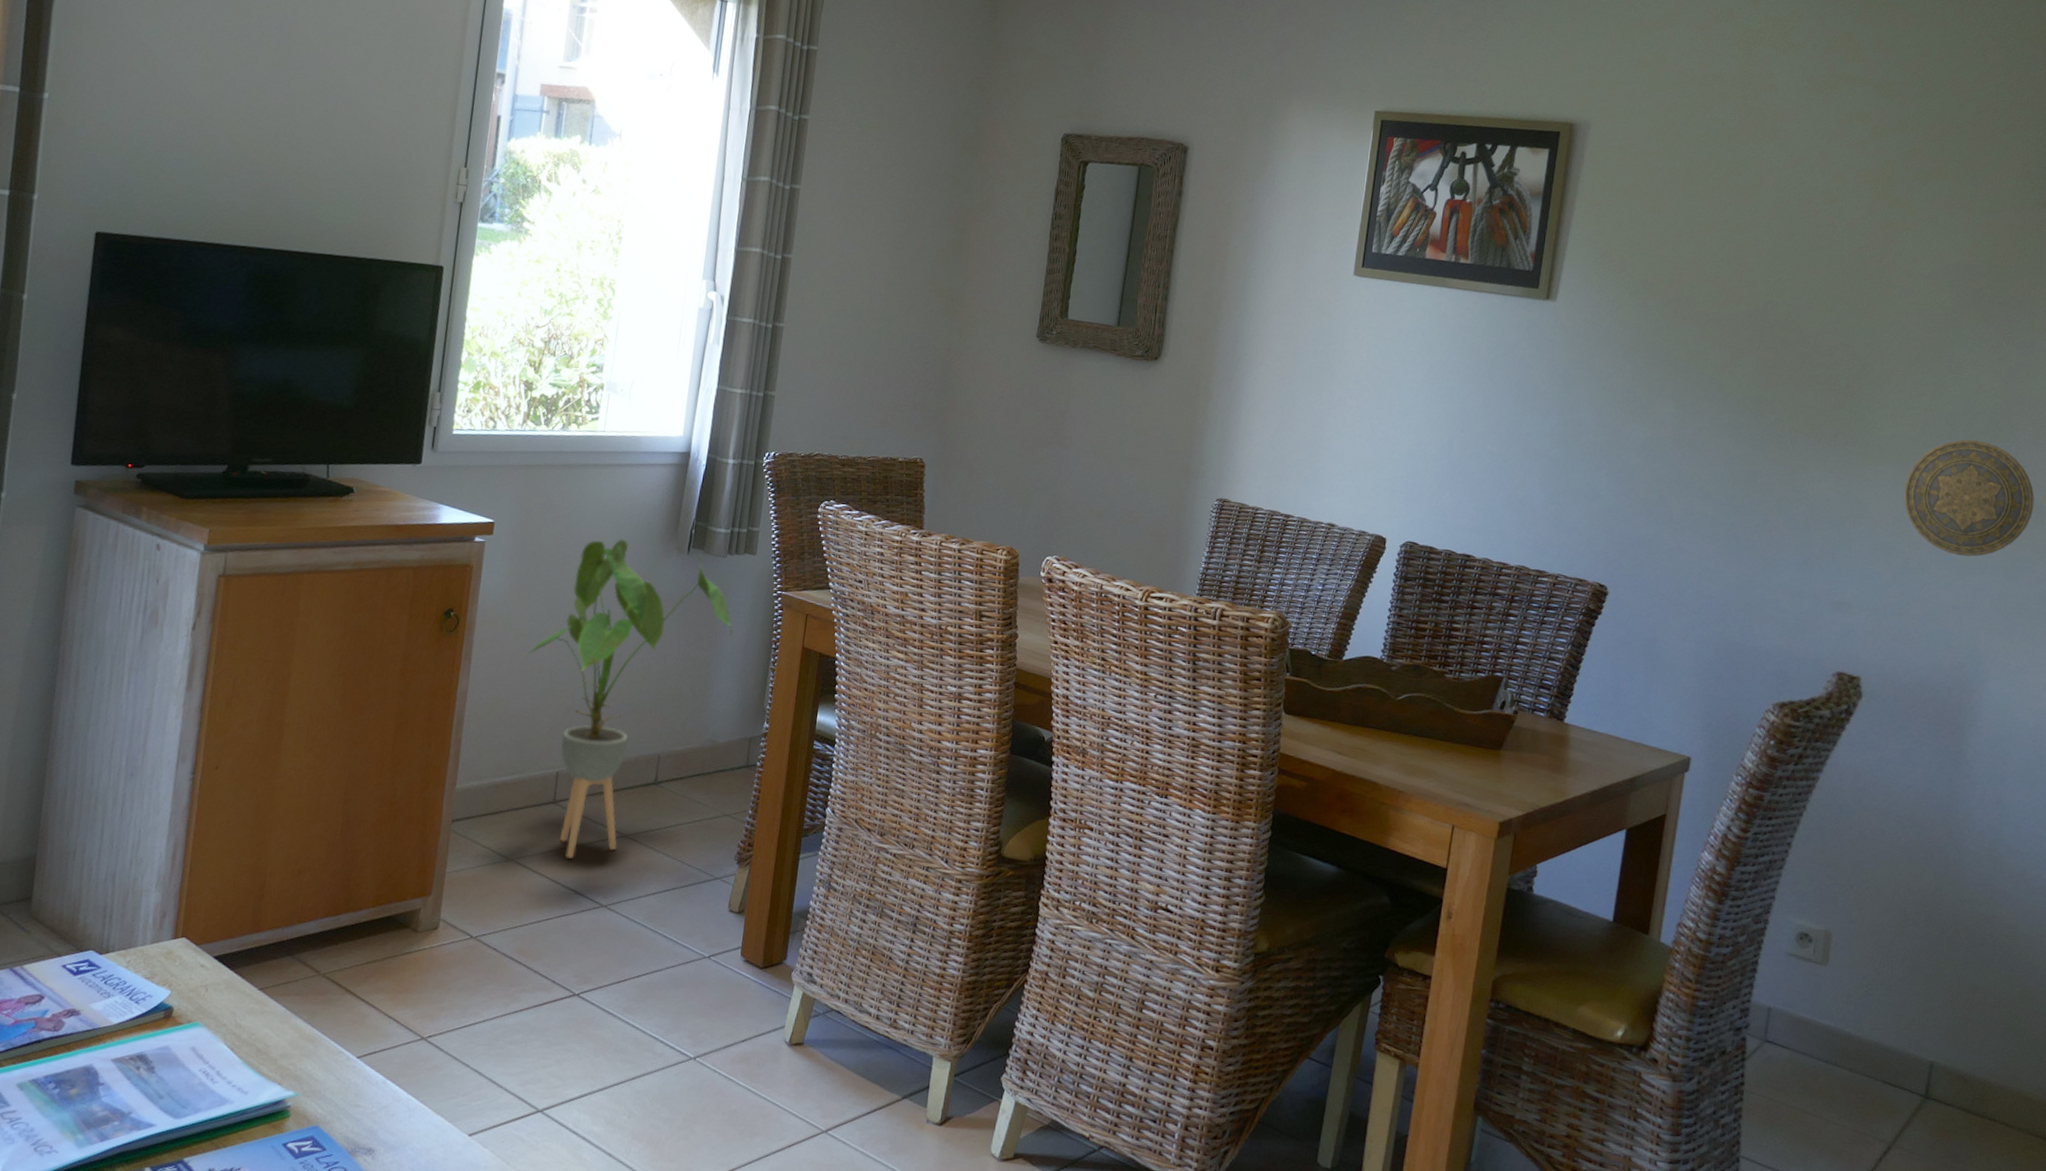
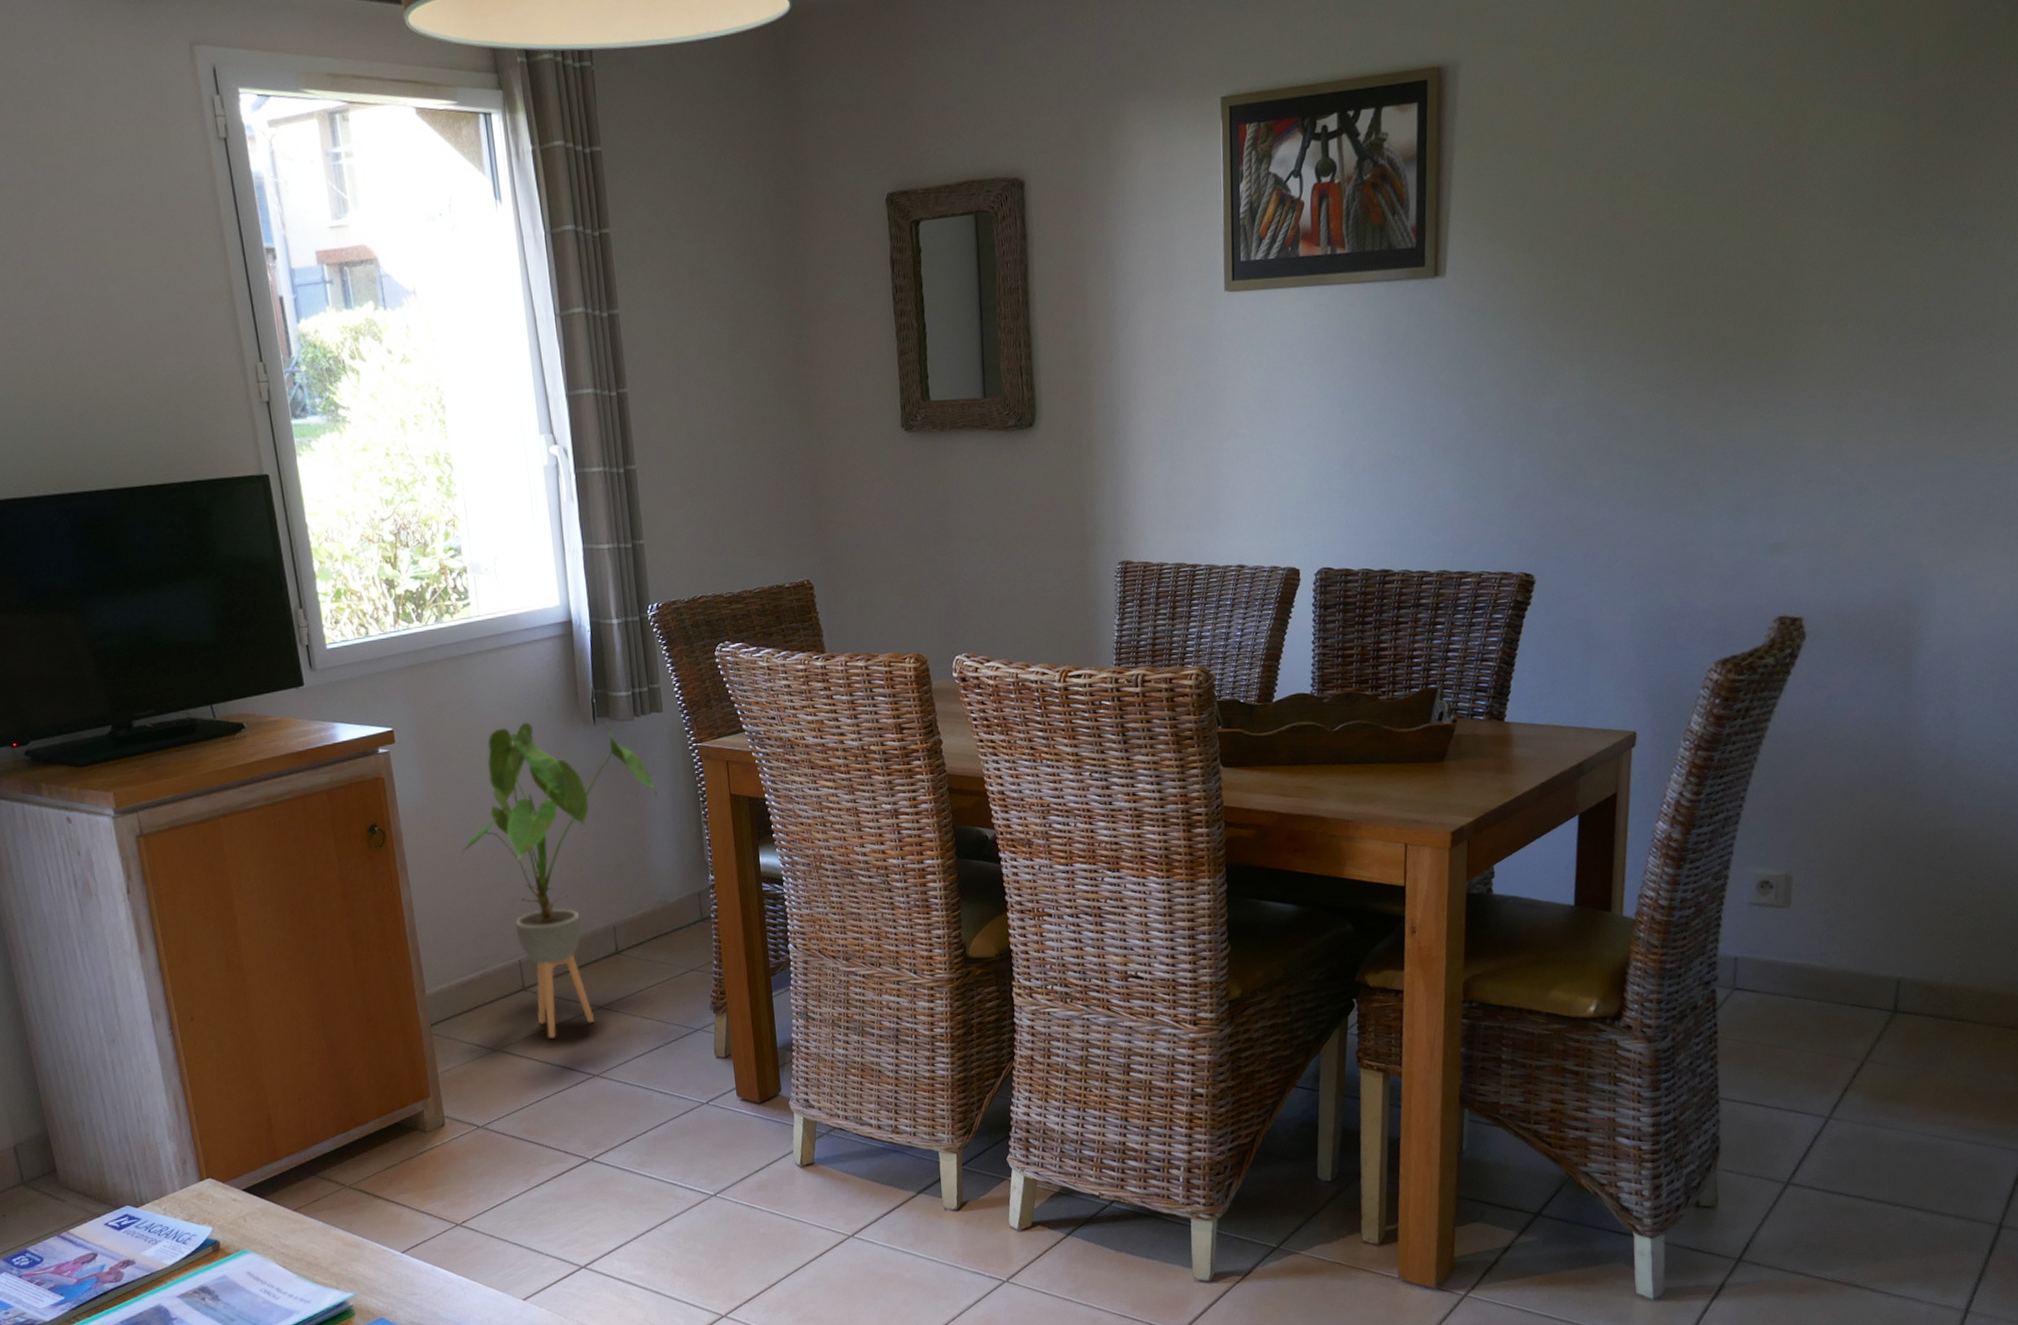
decorative plate: present [1904,439,2034,557] -> none [1835,341,1974,471]

